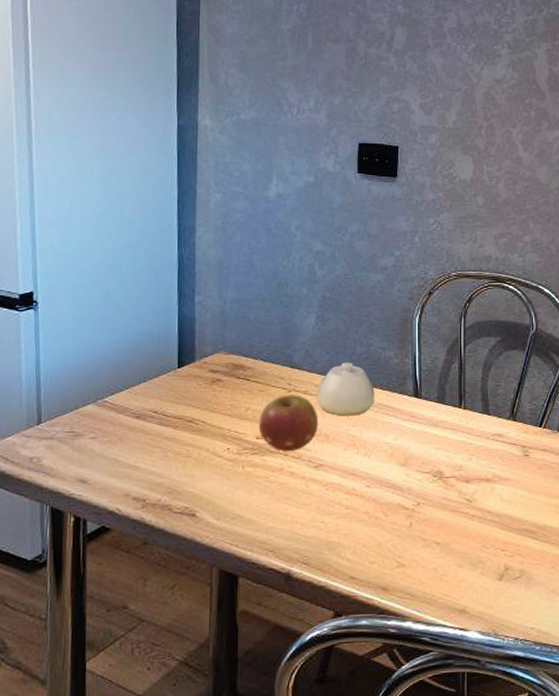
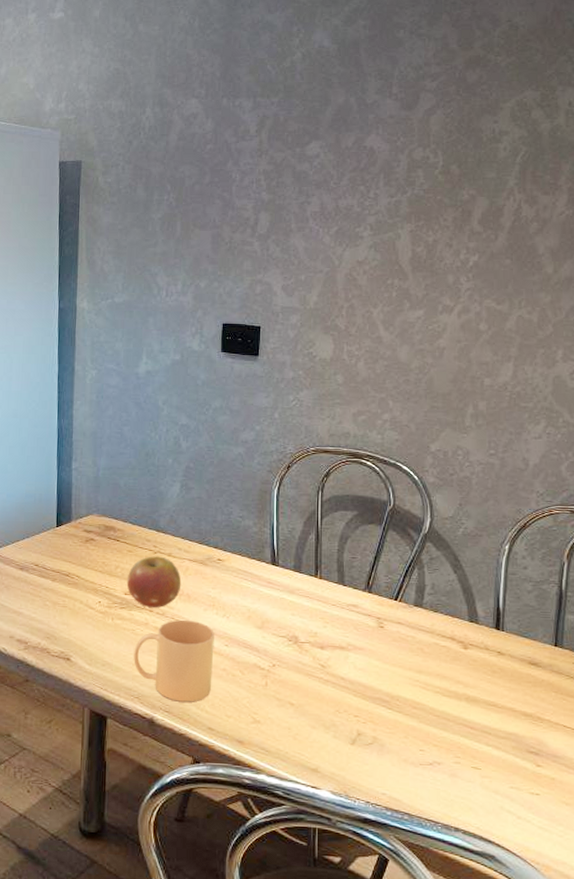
mug: none [267,462,355,552] -> present [134,619,214,702]
sugar bowl: present [316,362,375,416] -> none [180,529,234,579]

